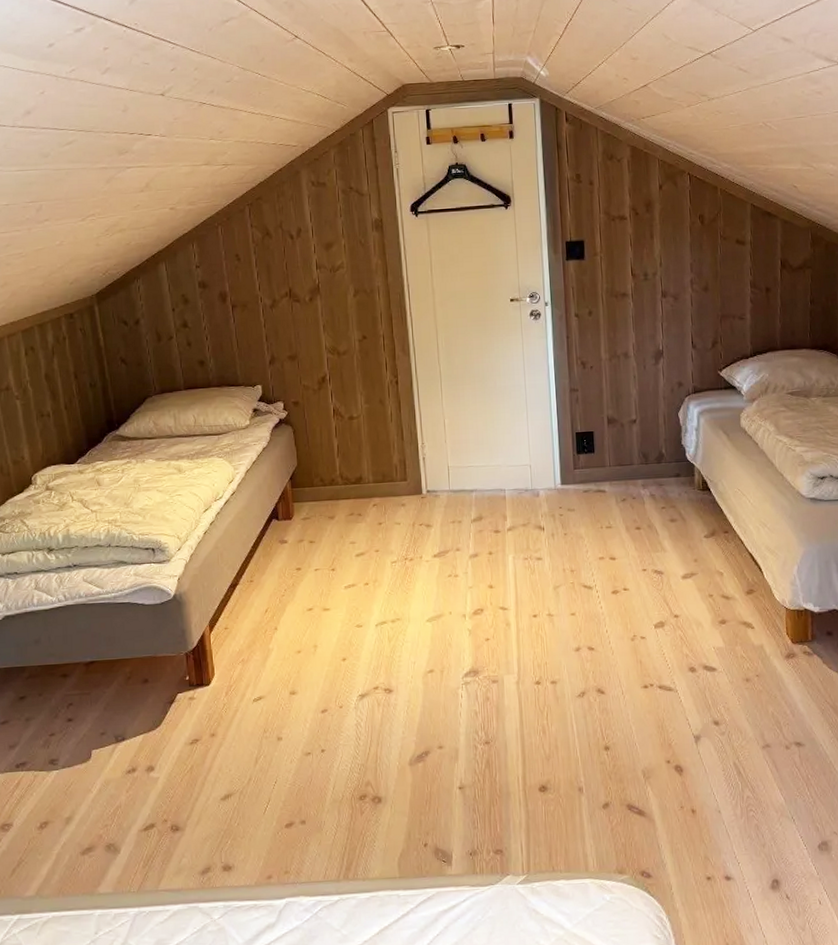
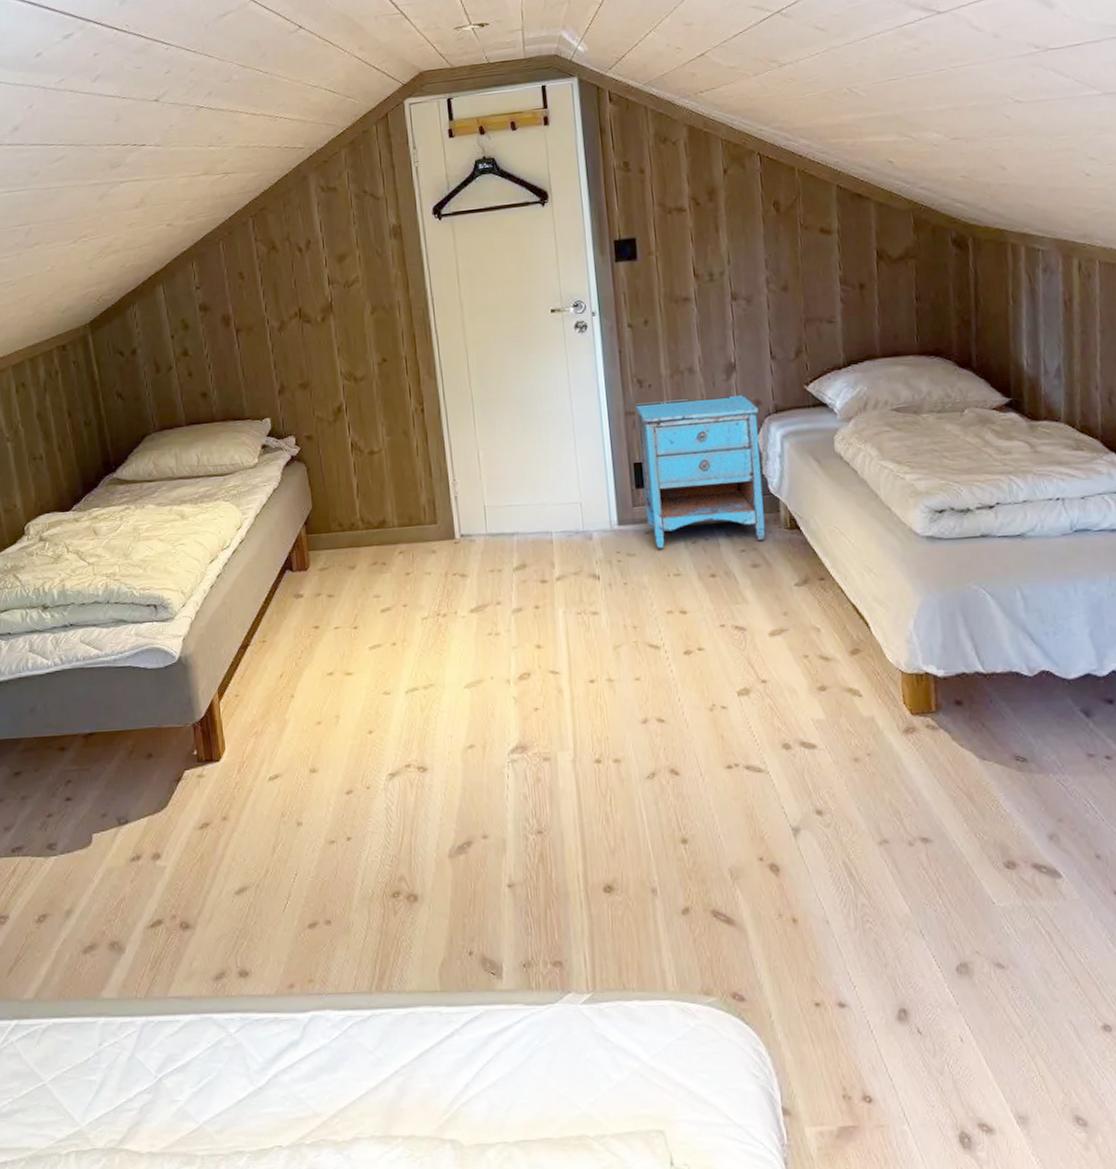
nightstand: none [578,377,682,505] -> present [634,394,765,549]

